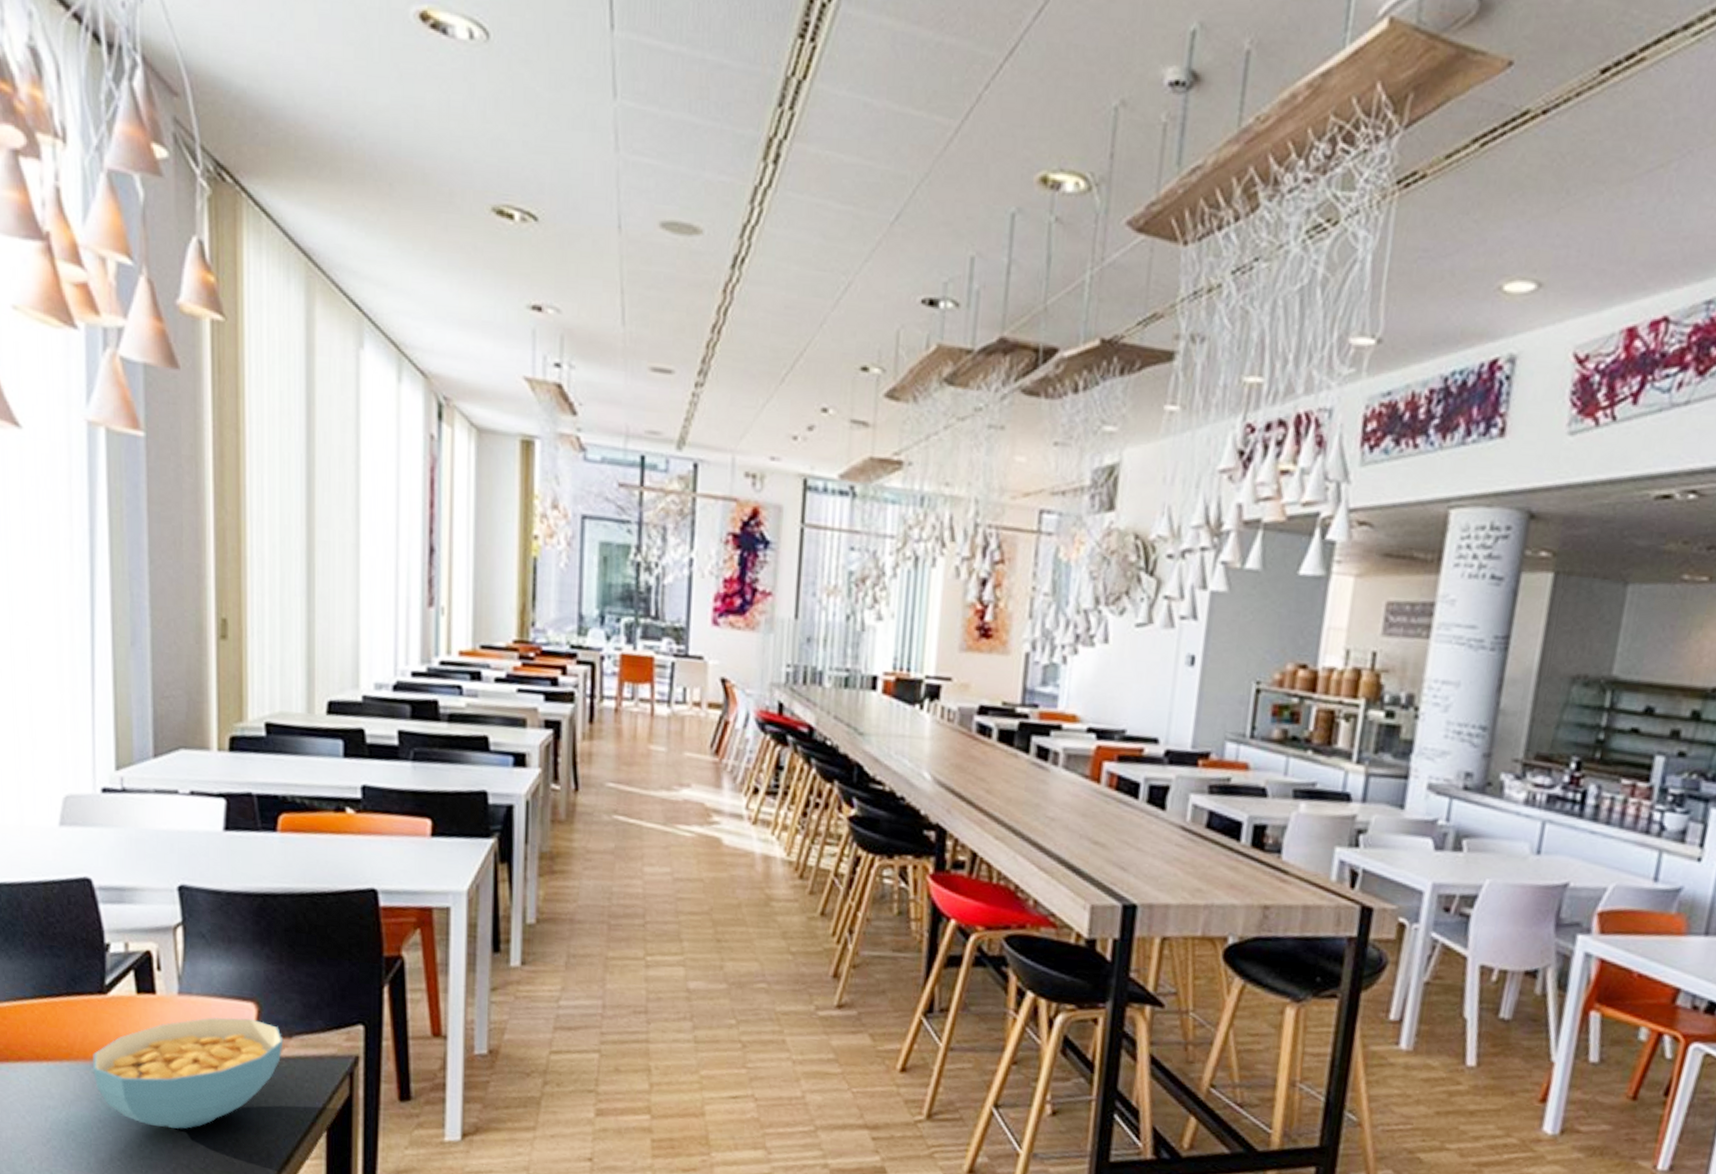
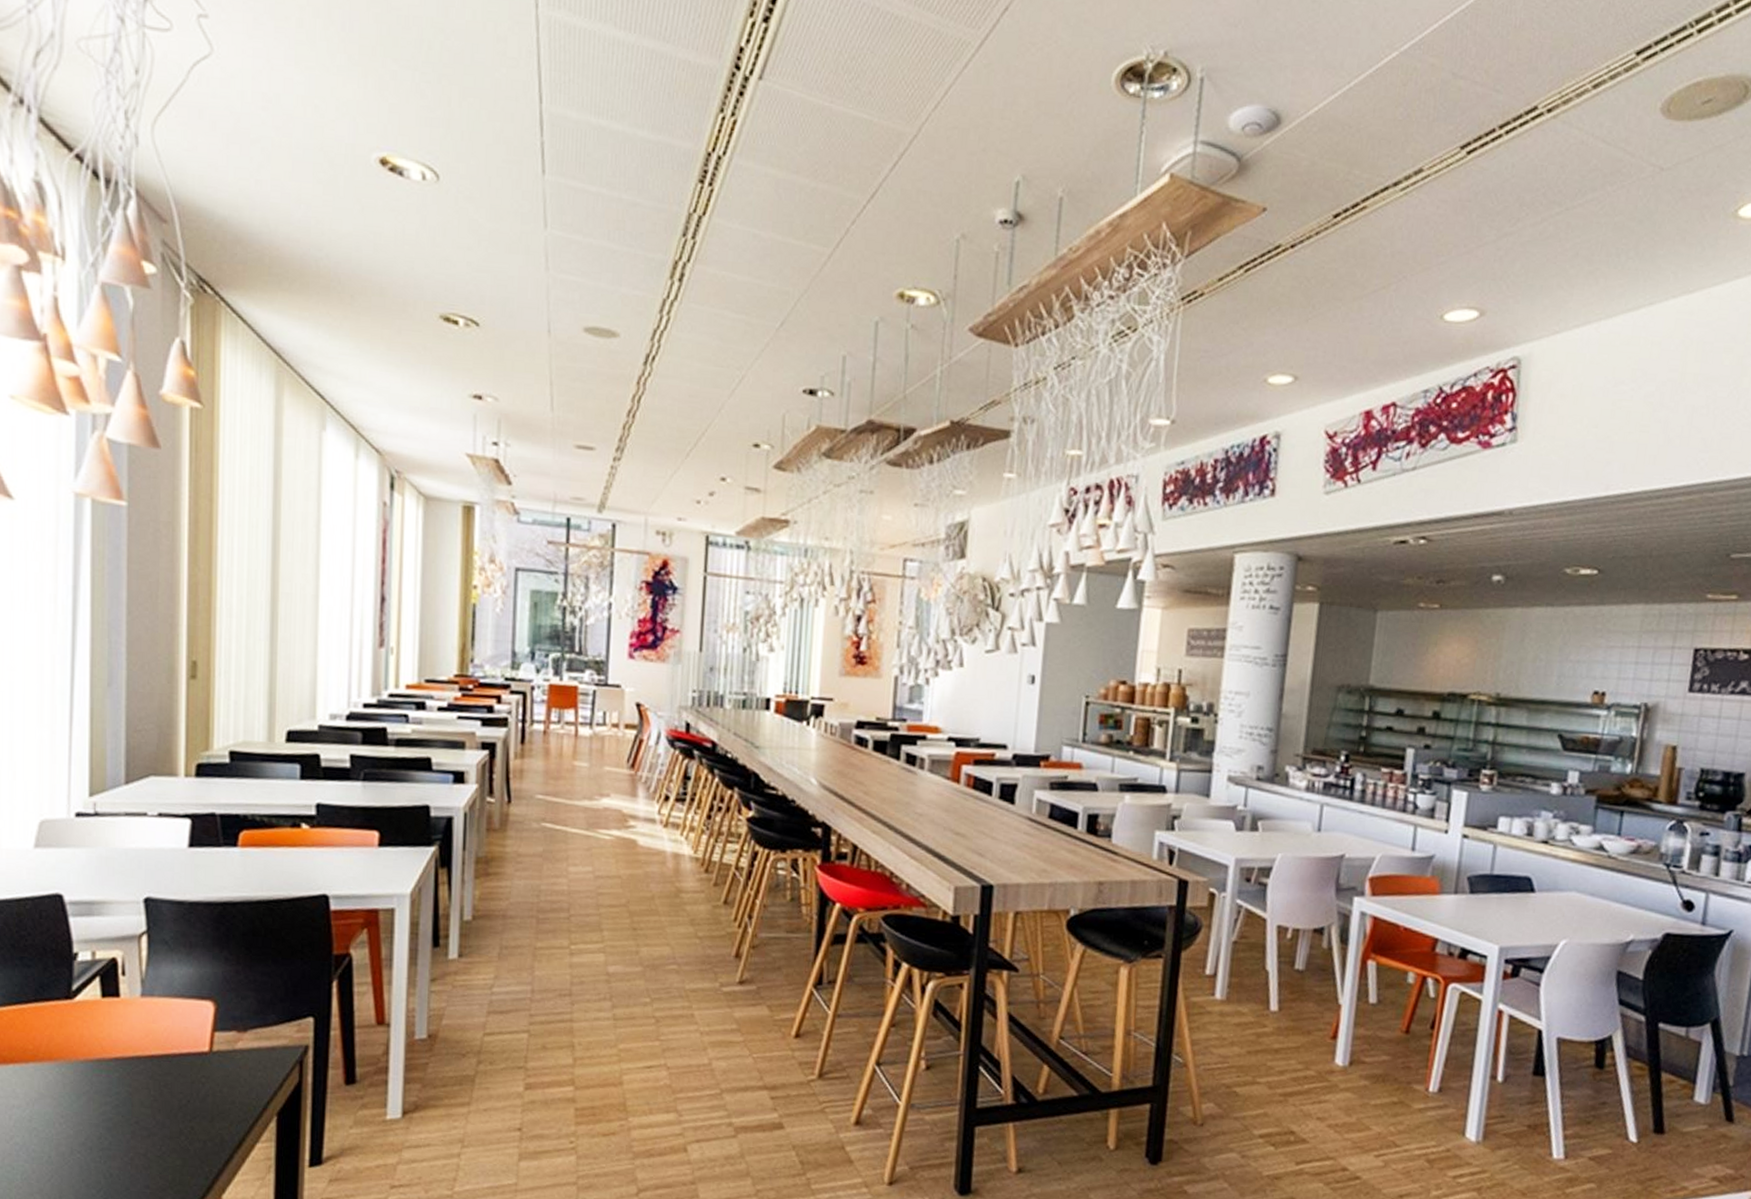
cereal bowl: present [92,1017,284,1129] -> none [56,1015,239,1121]

